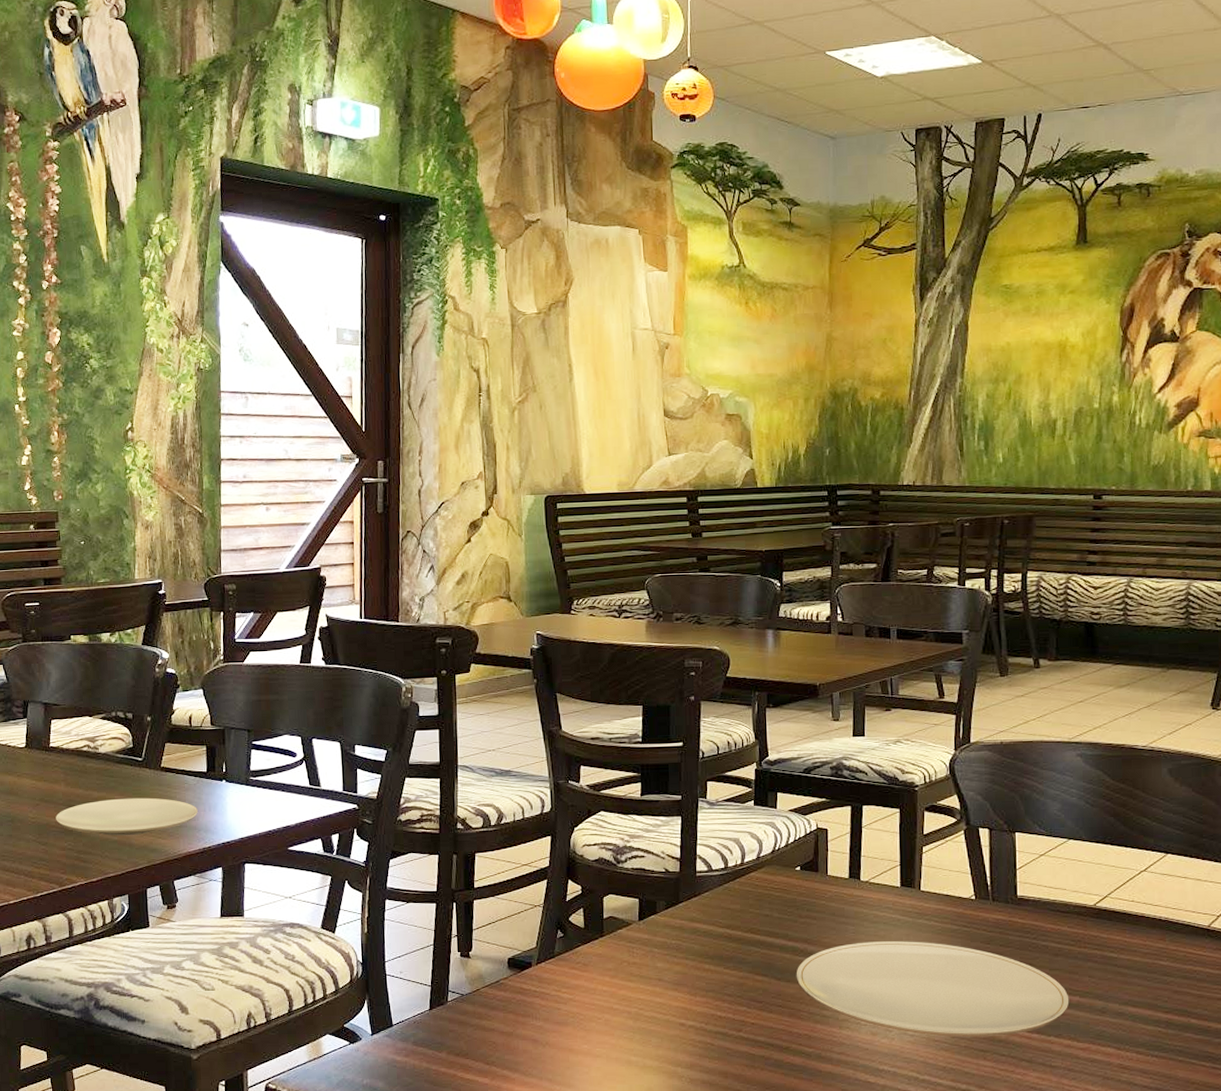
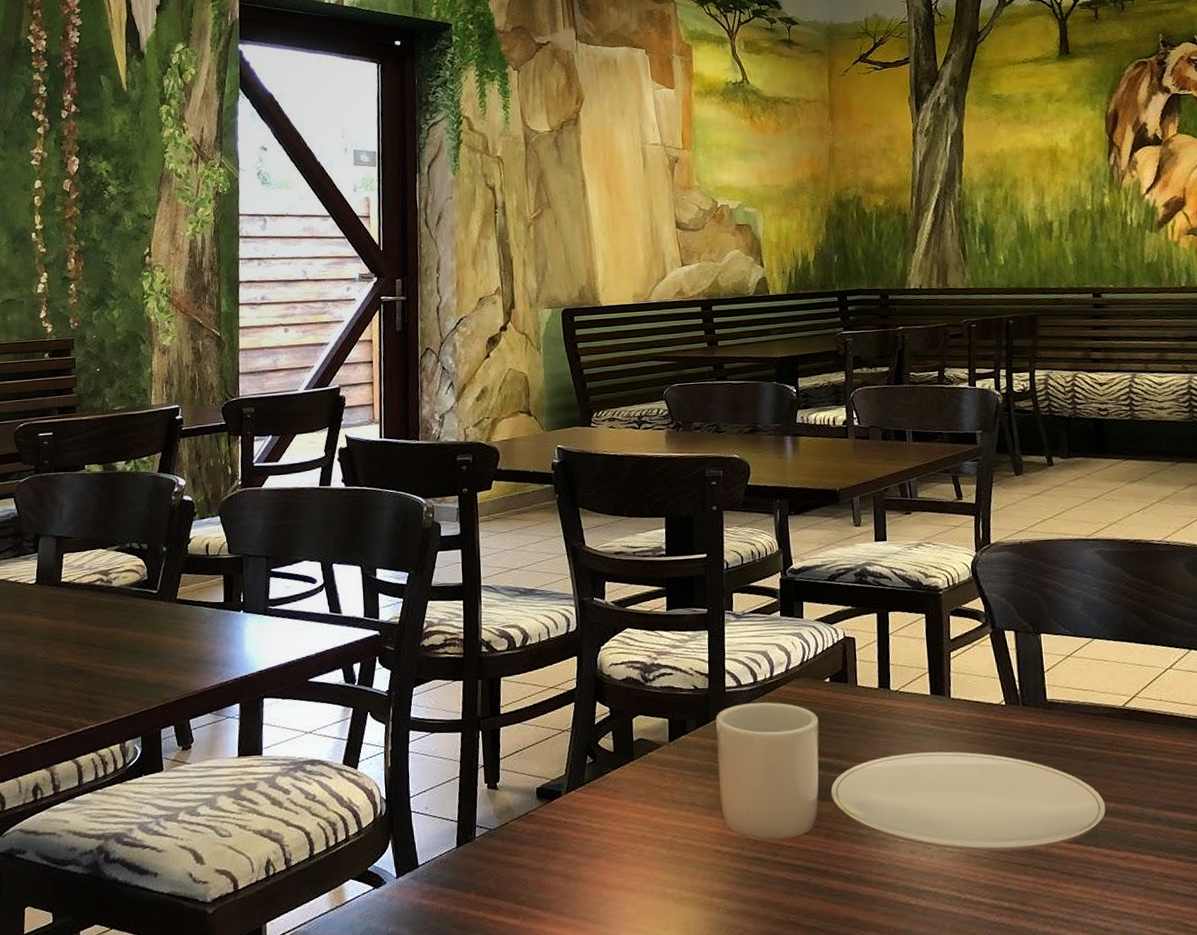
plate: present [56,797,198,836] -> none [66,632,214,675]
mug: none [685,887,788,1016] -> present [715,702,820,840]

